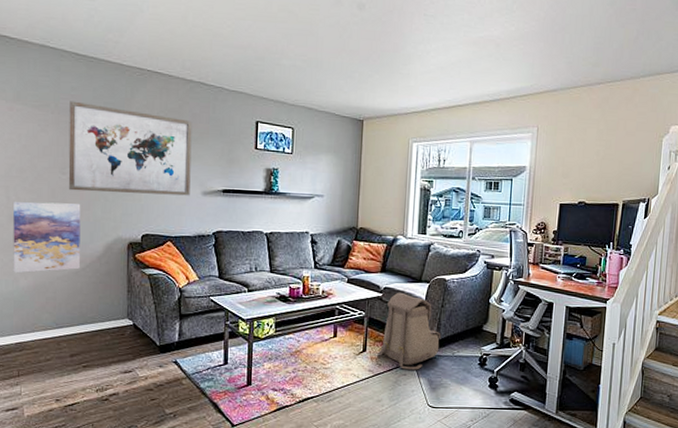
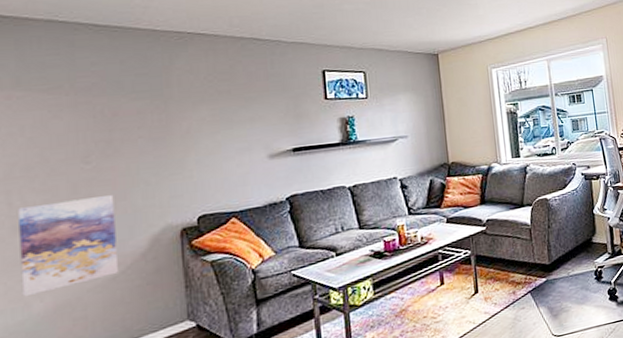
wall art: present [68,101,192,196] -> none [89,77,254,182]
backpack: present [377,292,442,370] -> none [490,221,554,303]

